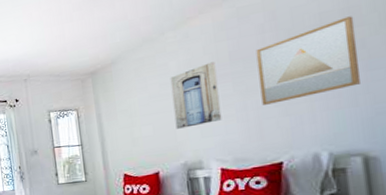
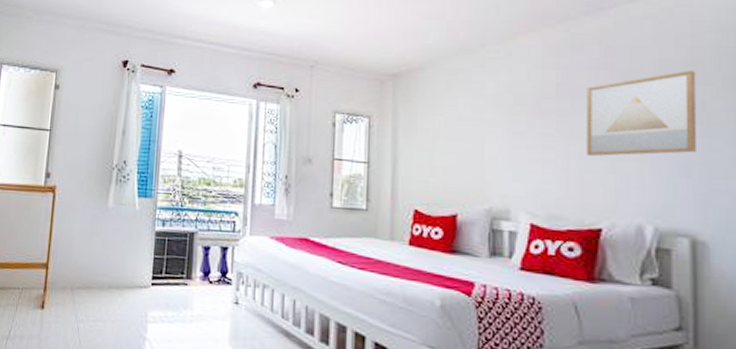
wall art: present [170,61,222,129] -> none [484,91,540,166]

